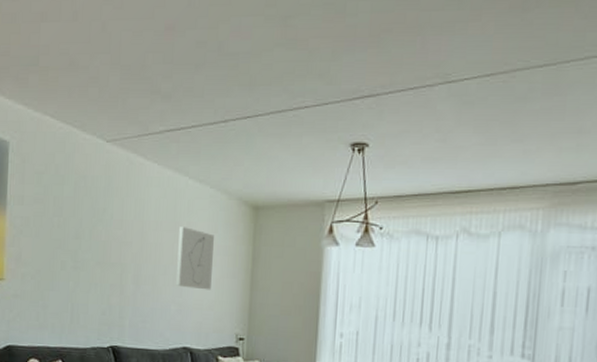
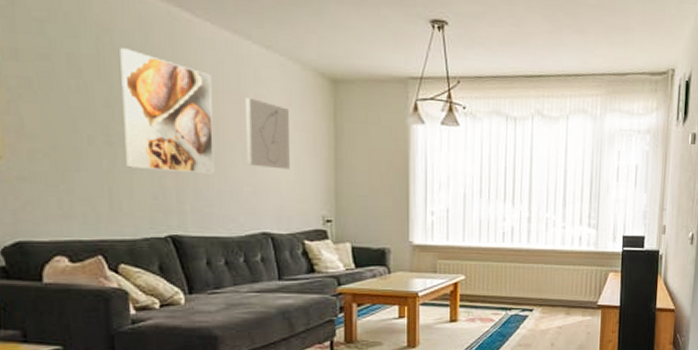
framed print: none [86,190,154,294] -> present [120,48,214,174]

